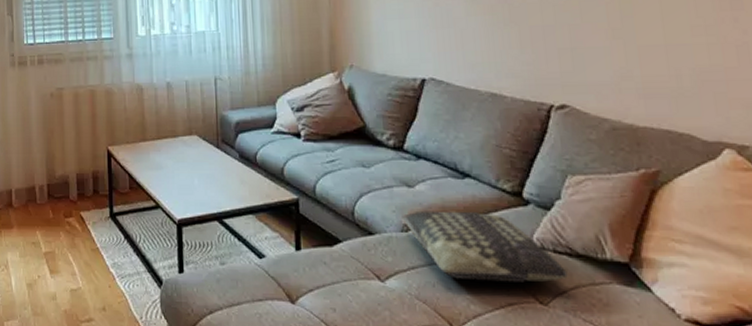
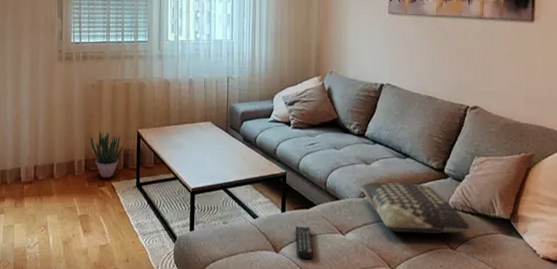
potted plant: none [51,148,92,207] -> present [90,130,123,178]
remote control: none [316,269,342,314] -> present [296,226,313,260]

